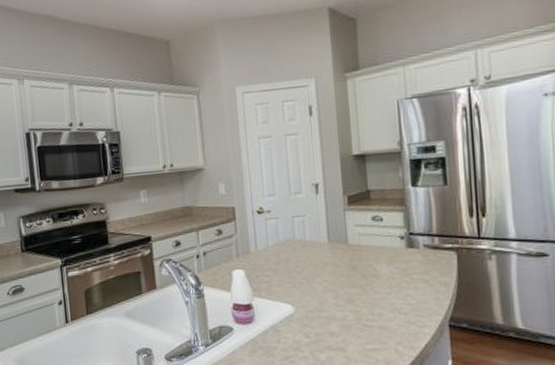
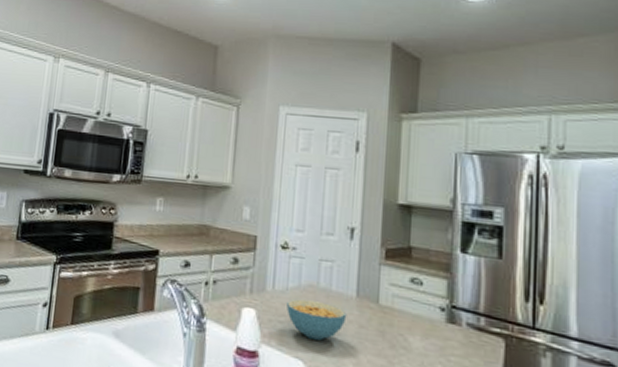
cereal bowl: none [270,252,323,285] -> present [287,299,347,340]

